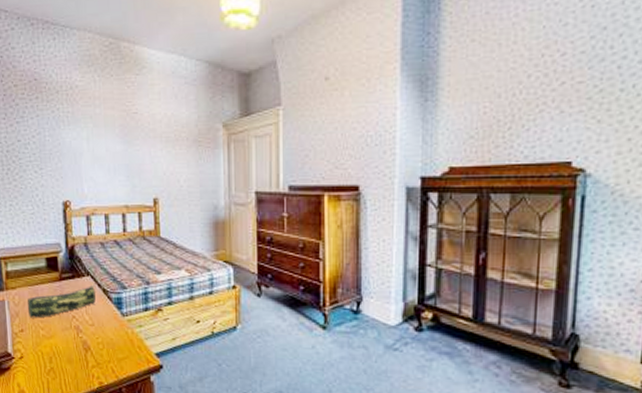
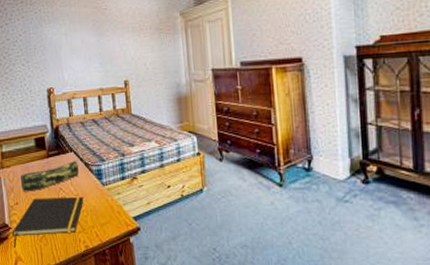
notepad: none [15,325,100,380] -> present [12,196,84,248]

